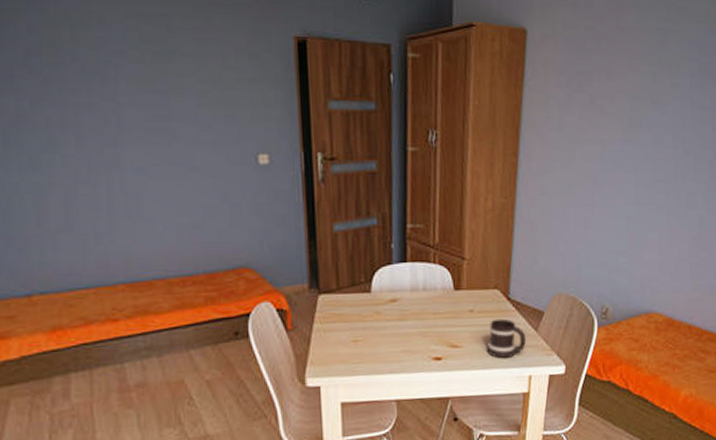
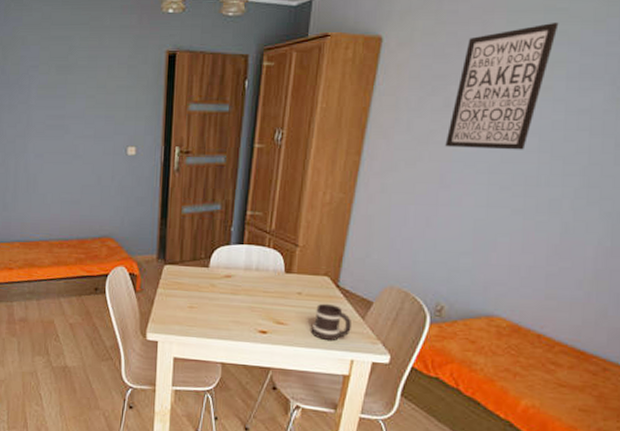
wall art: none [594,20,679,147] -> present [445,21,559,150]

